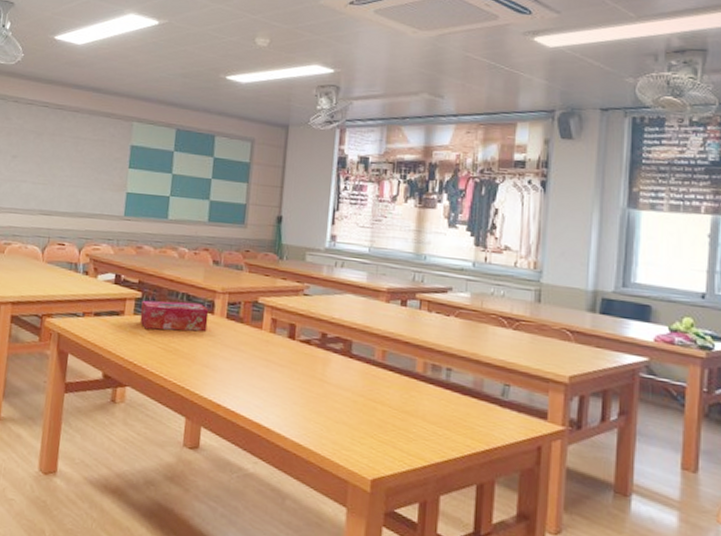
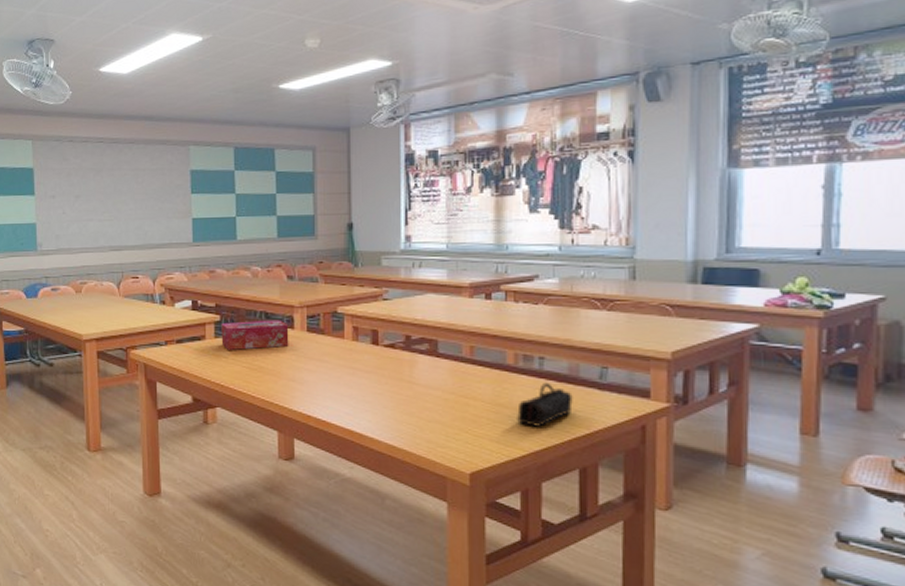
pencil case: none [421,393,476,439] -> present [517,382,573,427]

